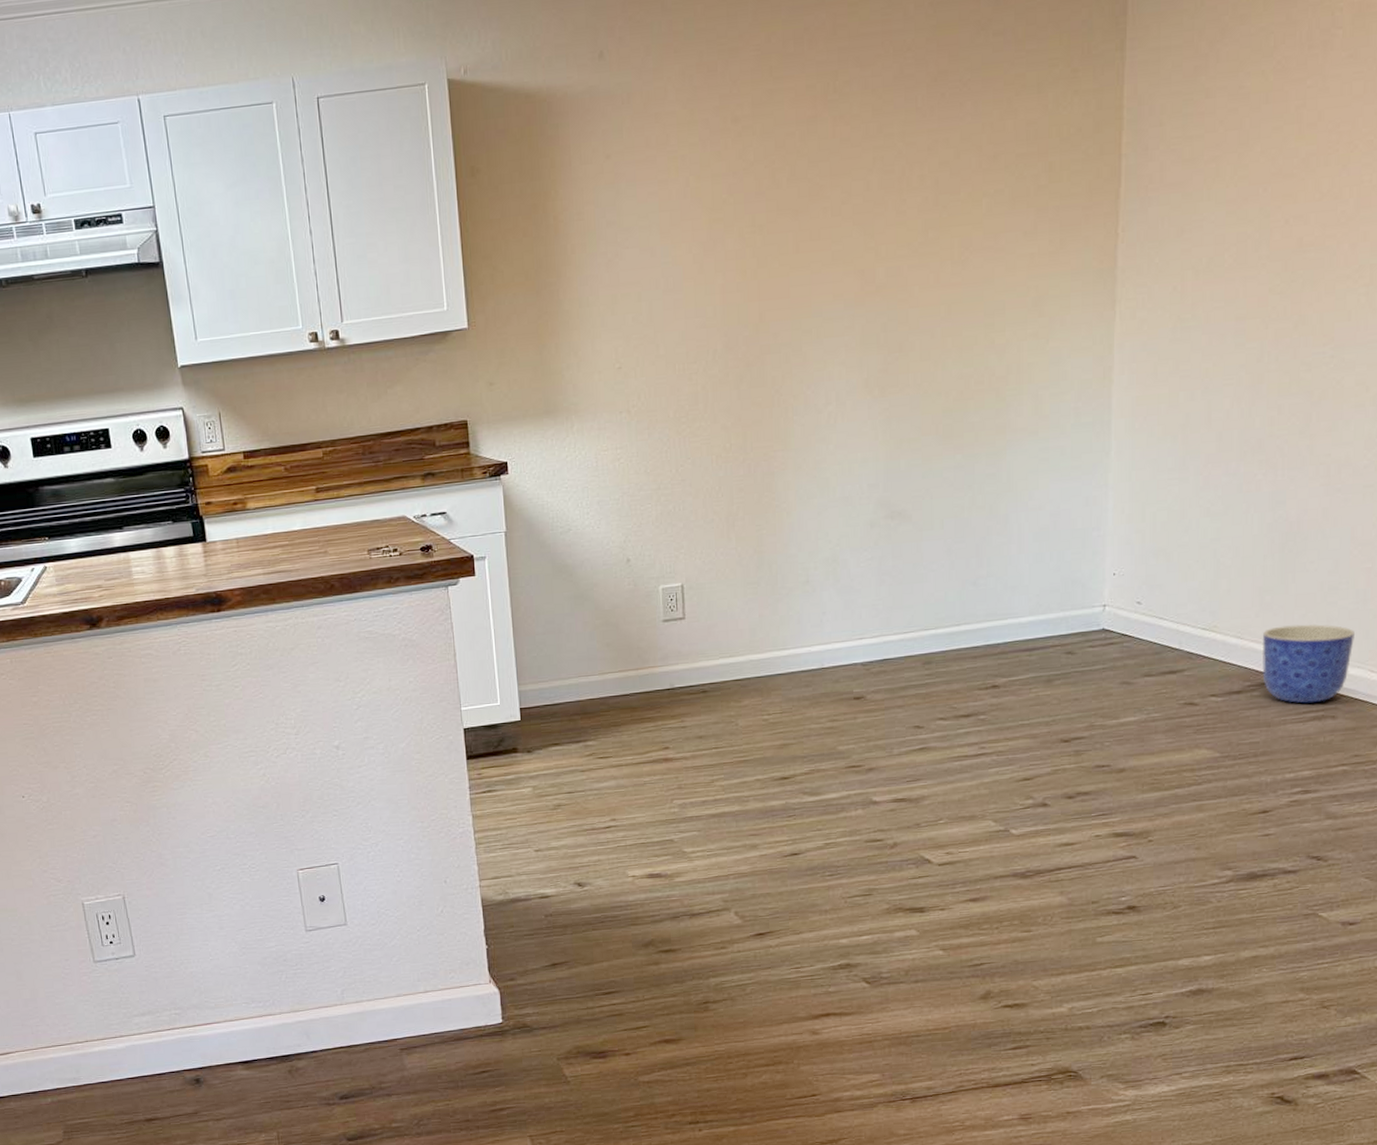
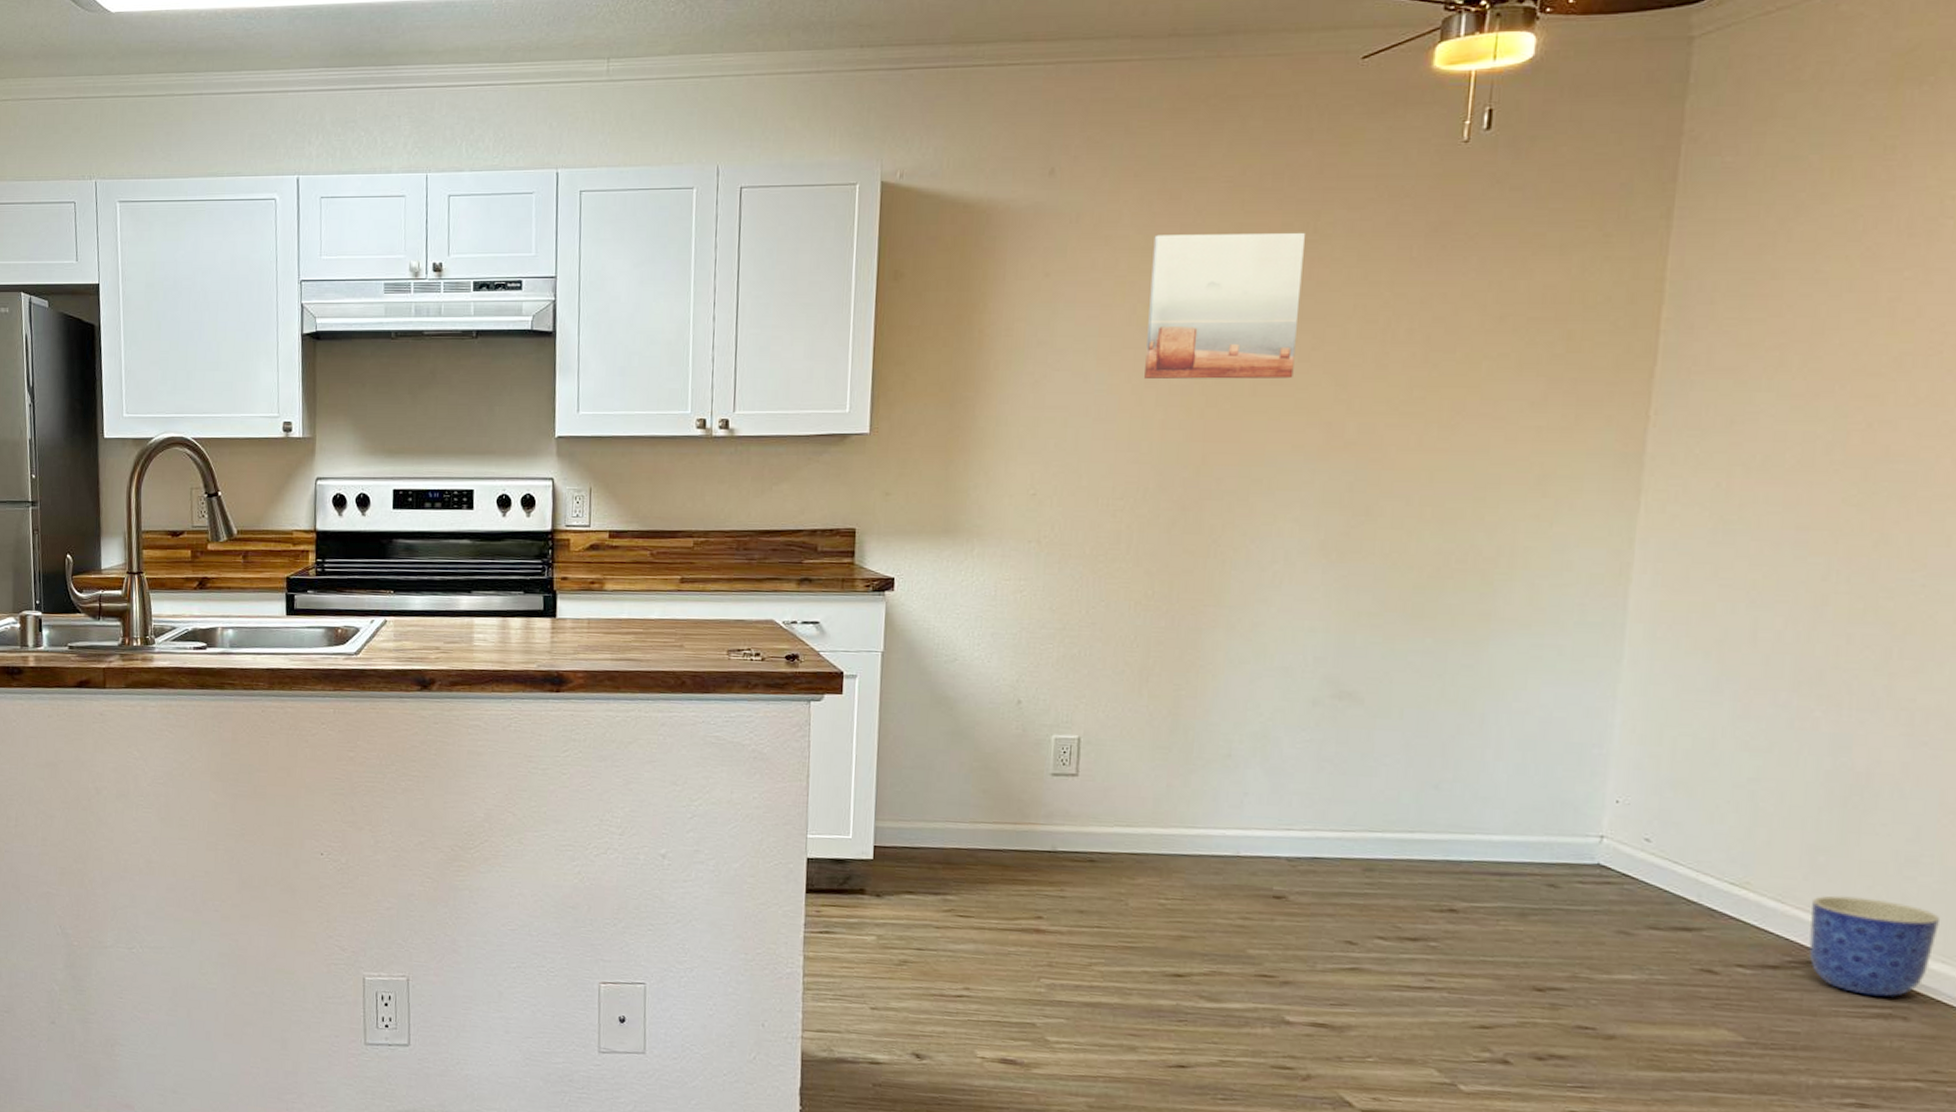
wall art: none [698,93,829,248] -> present [1144,232,1306,380]

